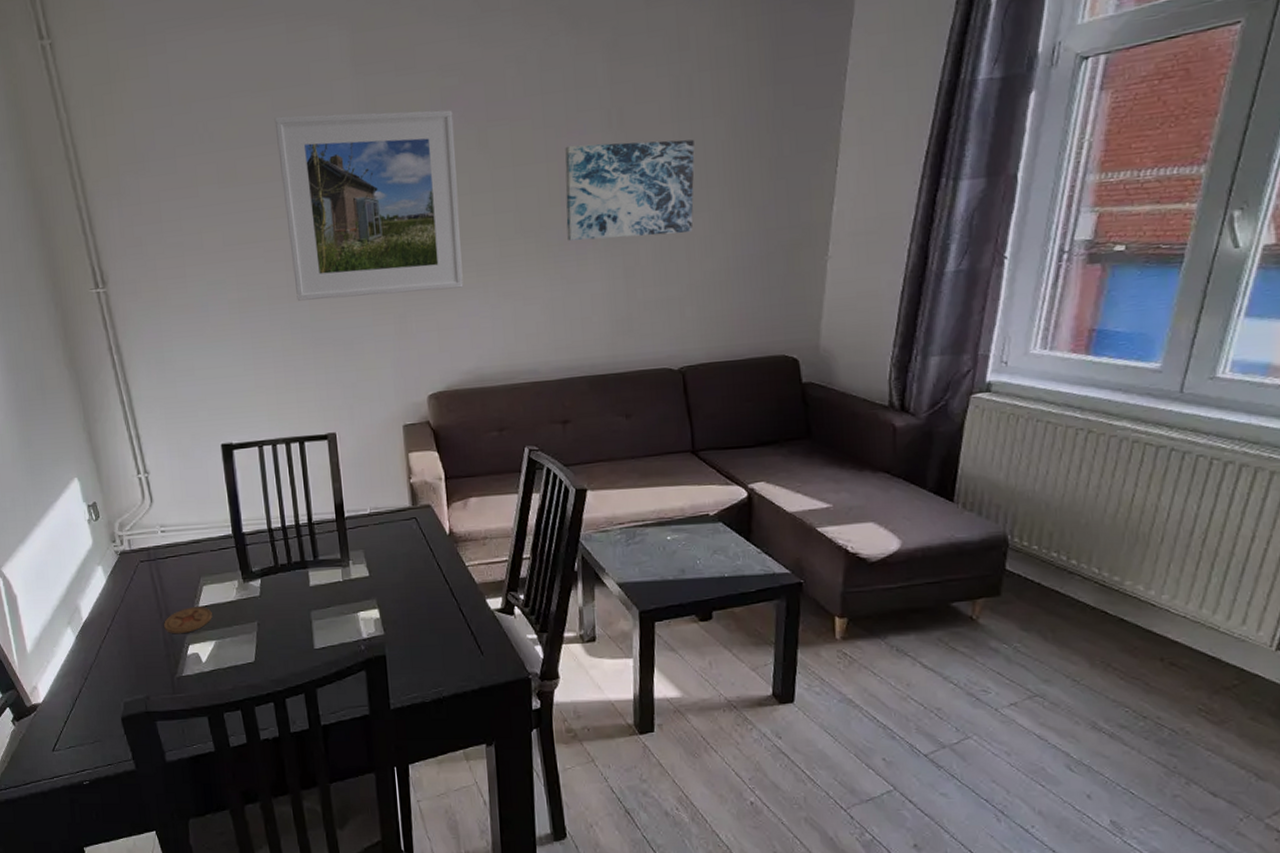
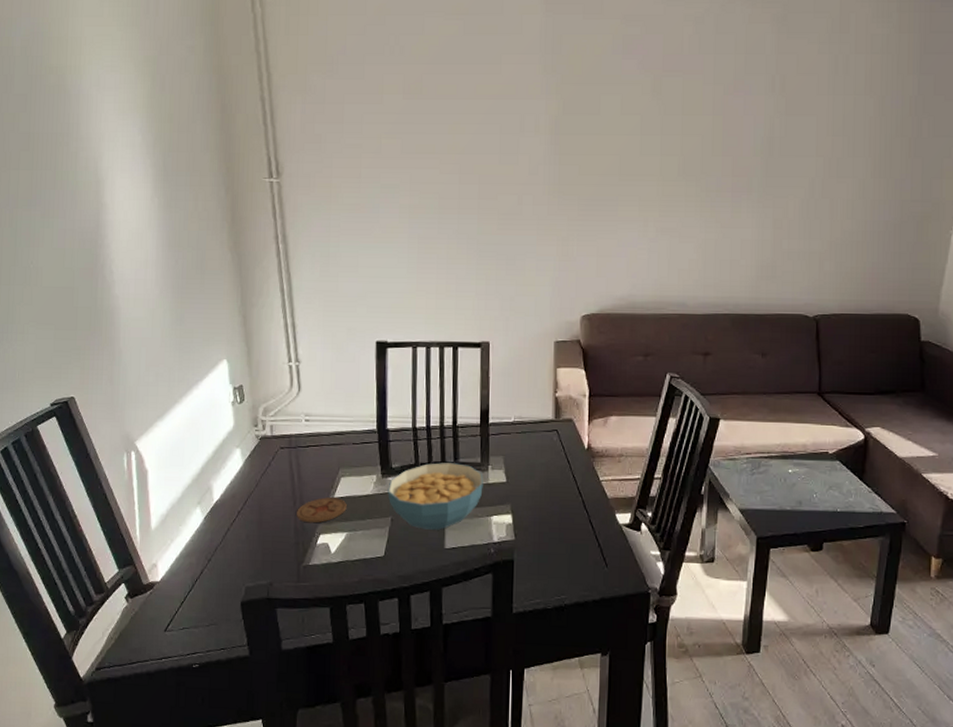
cereal bowl: none [250,560,346,631] -> present [387,462,483,530]
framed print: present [274,110,464,301] -> none [464,40,632,219]
wall art: present [565,139,695,241] -> none [725,103,846,195]

